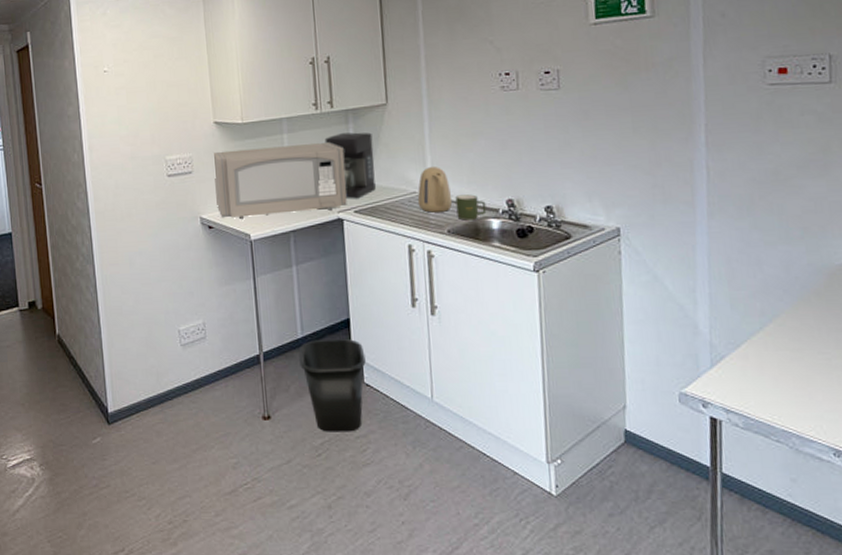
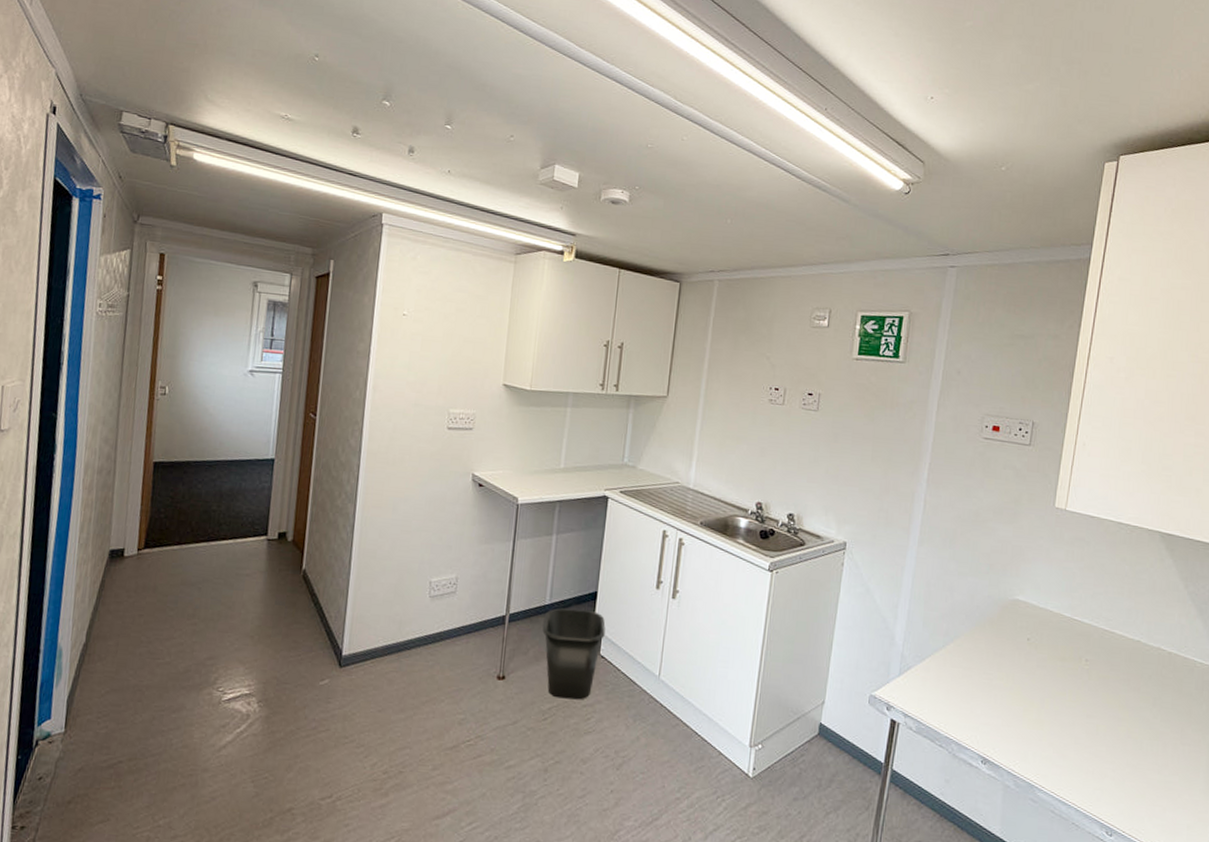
microwave: present [214,142,347,220] -> none [491,413,621,488]
coffee maker: present [324,132,376,199] -> none [604,416,649,480]
kettle: present [417,167,453,213] -> none [678,461,710,505]
mug: present [455,194,487,221] -> none [711,491,738,516]

